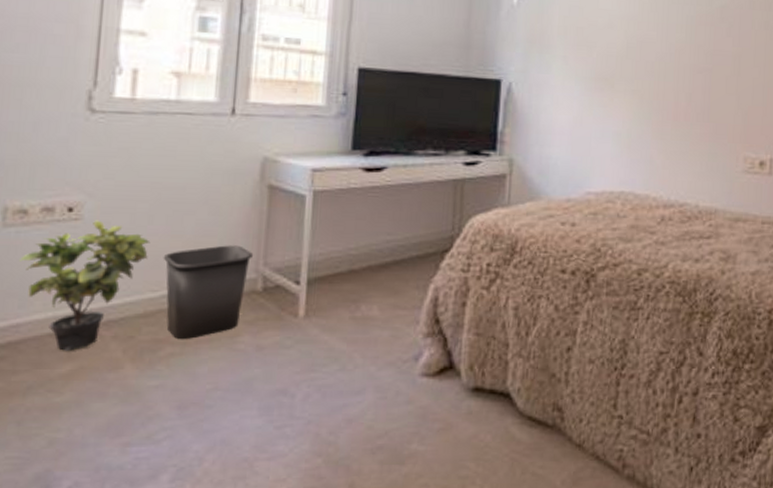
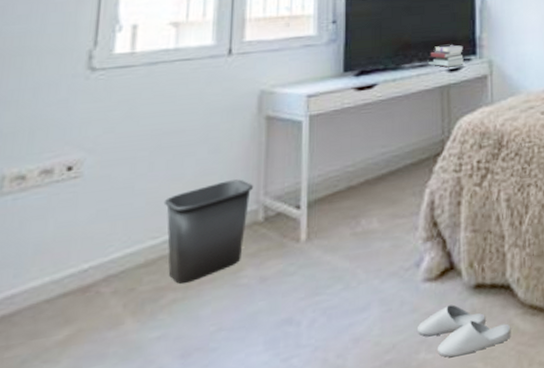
potted plant: present [20,220,151,351] -> none [16,175,151,316]
slippers: none [410,403,507,453] -> present [416,304,511,358]
books: none [444,135,483,161] -> present [429,45,464,68]

